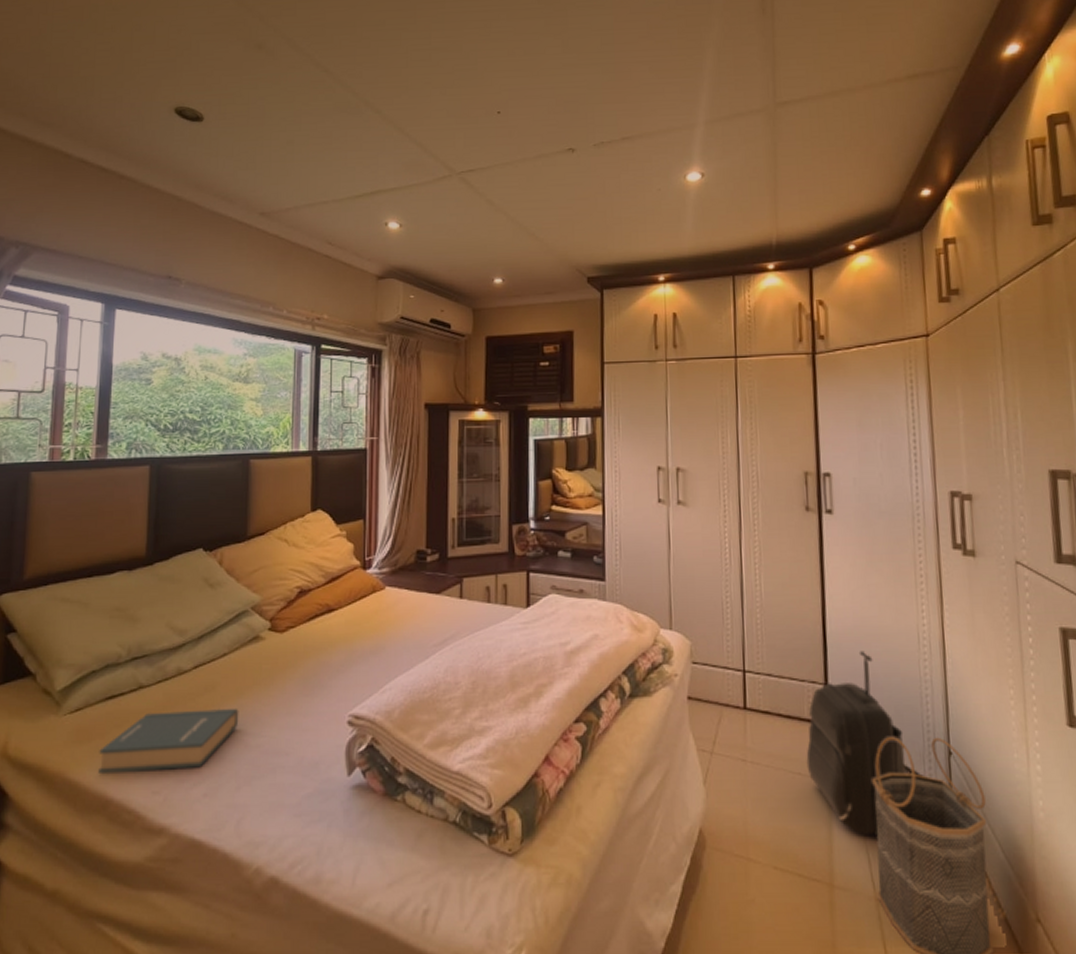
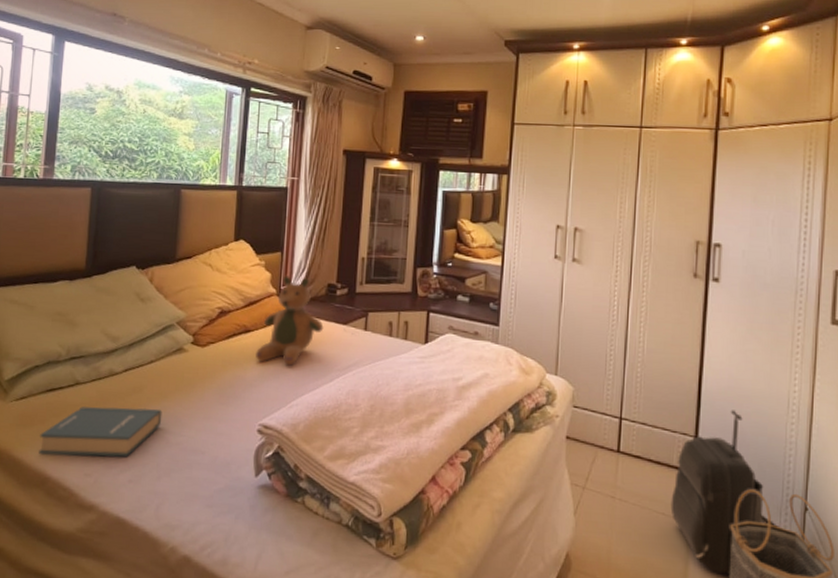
teddy bear: none [341,543,415,645] -> present [256,274,324,366]

